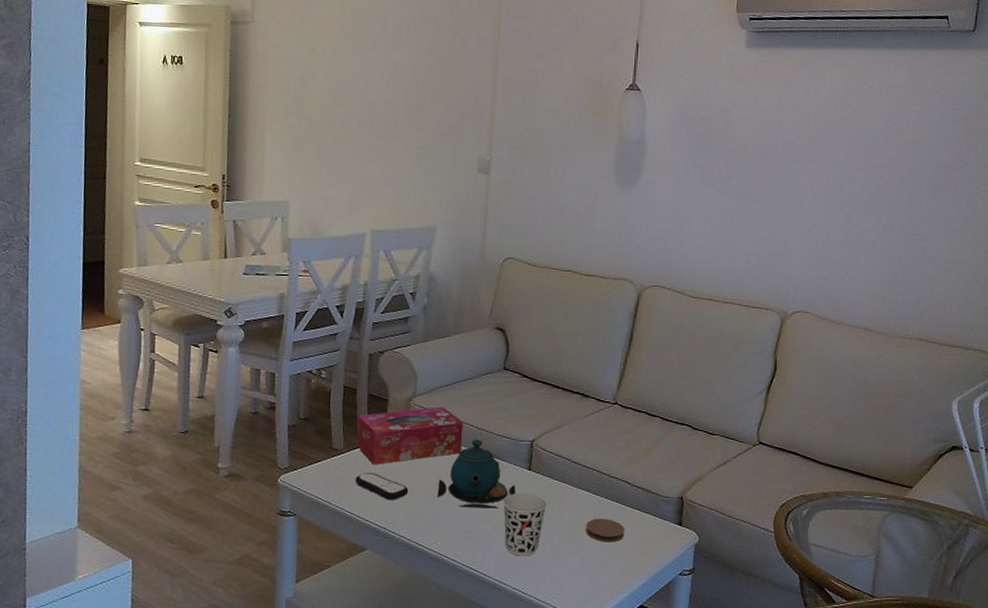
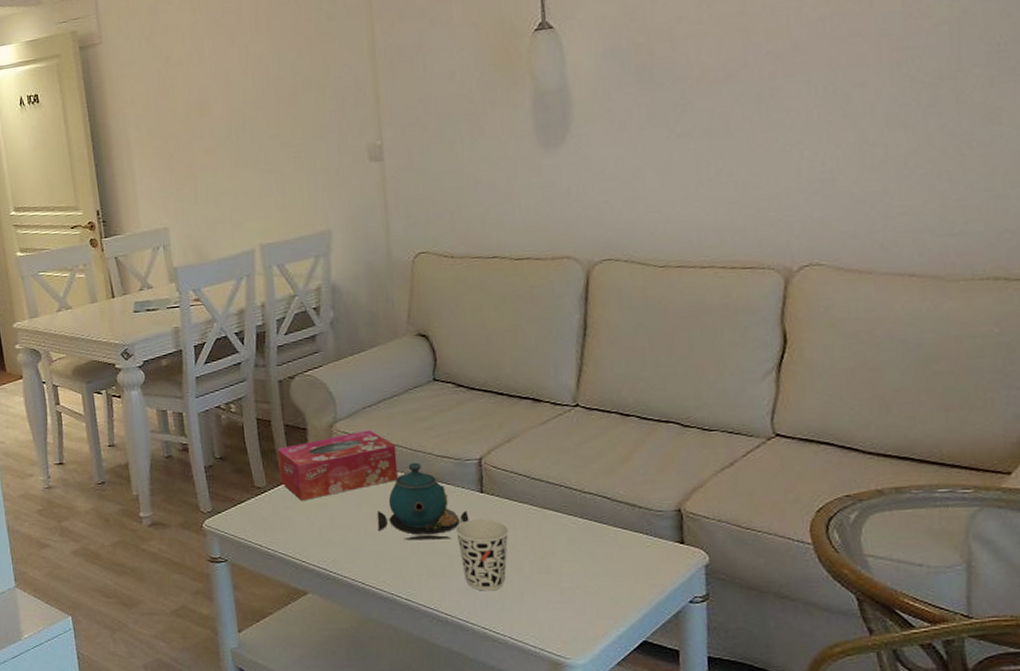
remote control: present [355,472,409,500] -> none [284,509,345,538]
coaster: present [586,518,625,543] -> none [560,541,611,569]

